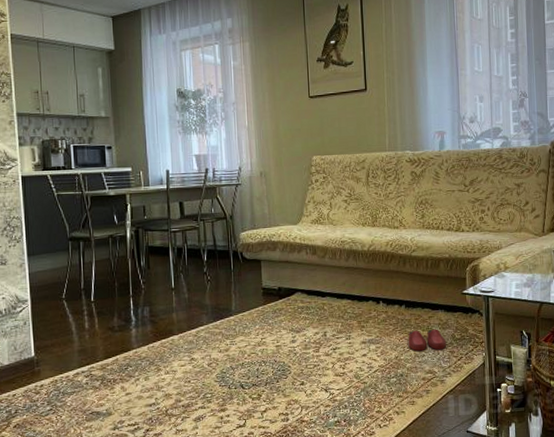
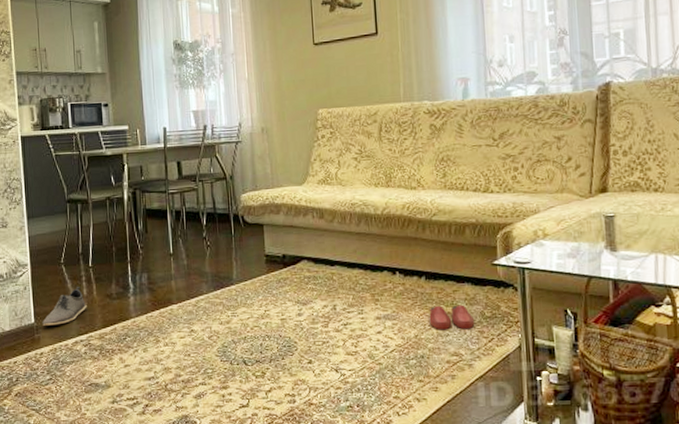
shoe: none [43,320,89,360] -> present [42,286,87,327]

